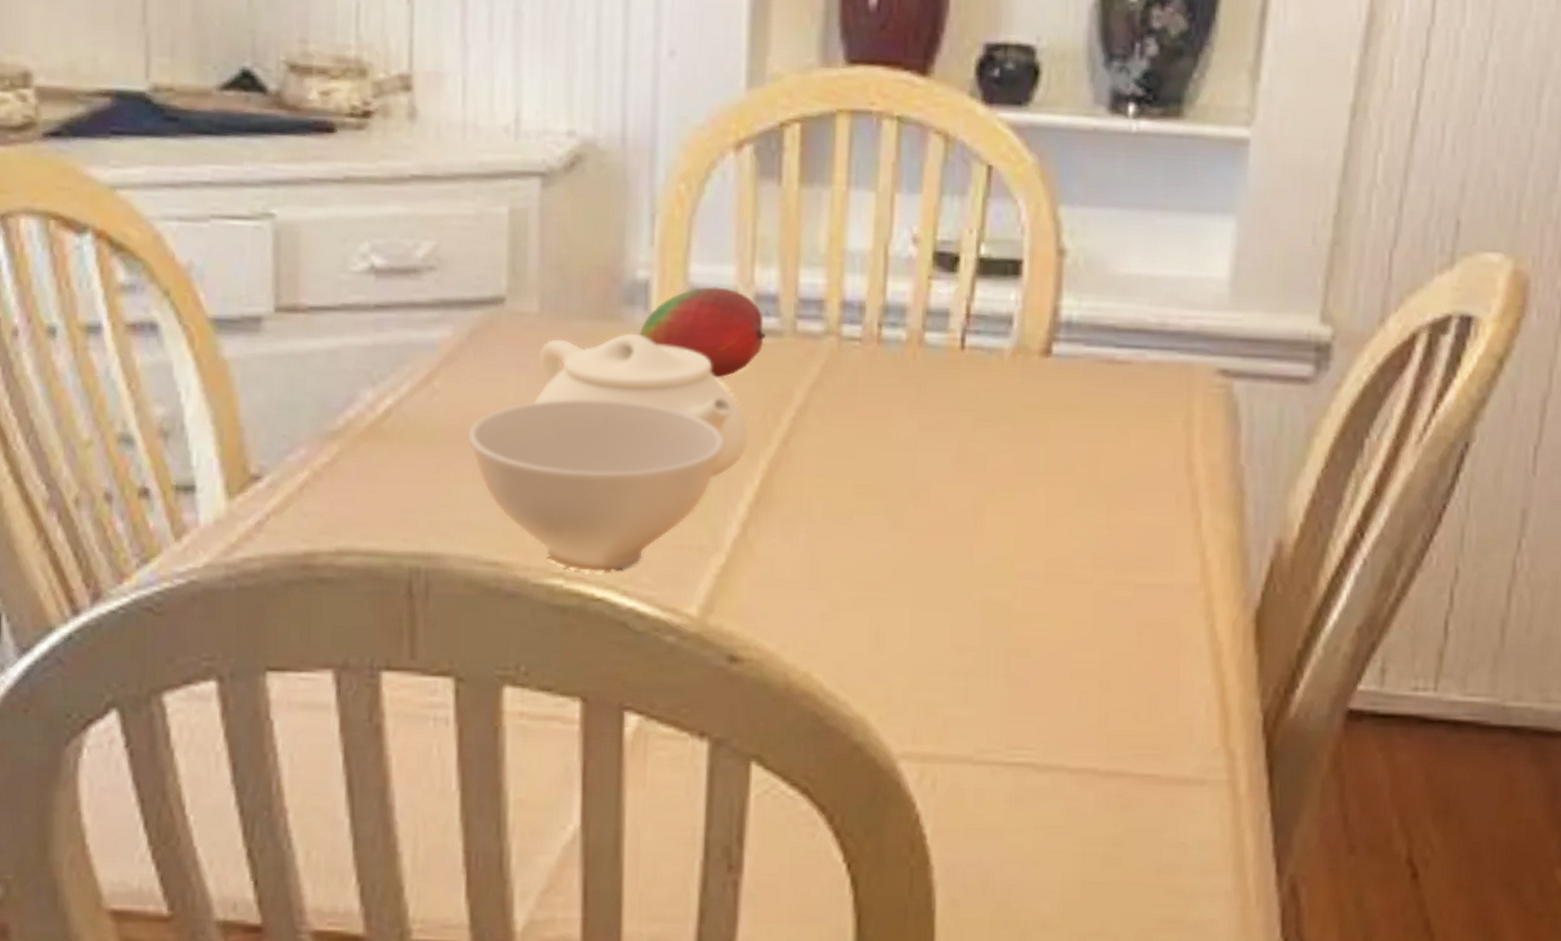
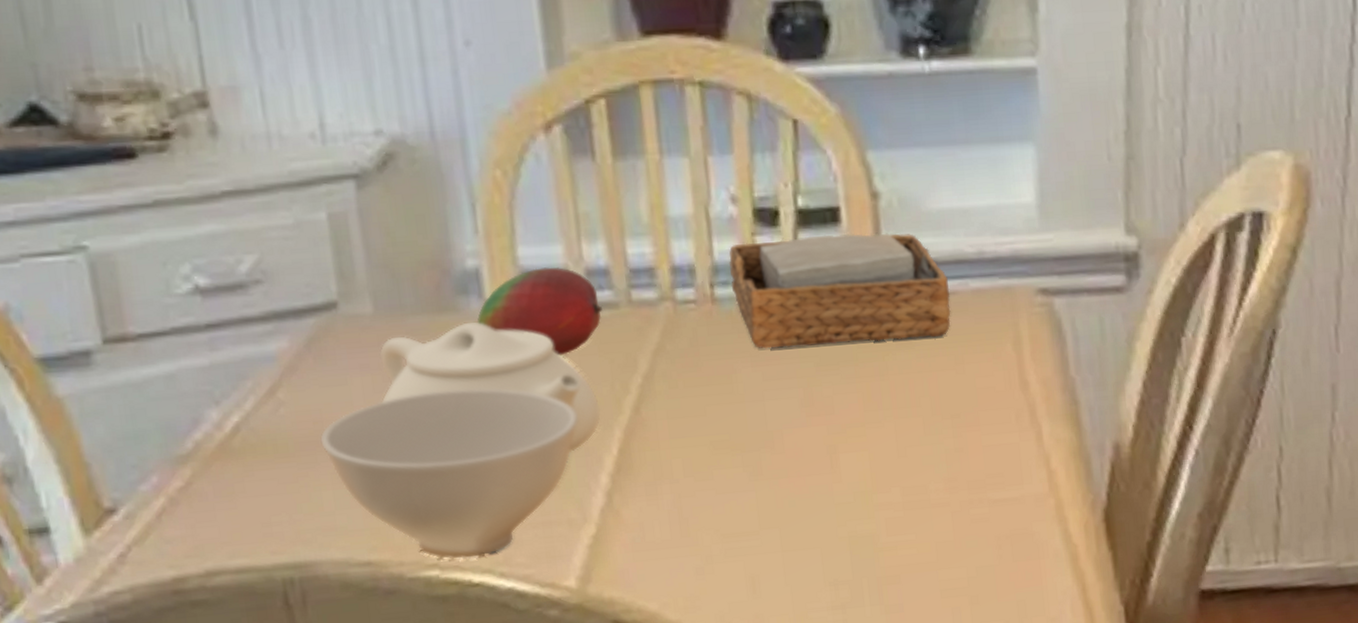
napkin holder: none [899,286,1125,406] -> present [728,233,951,349]

